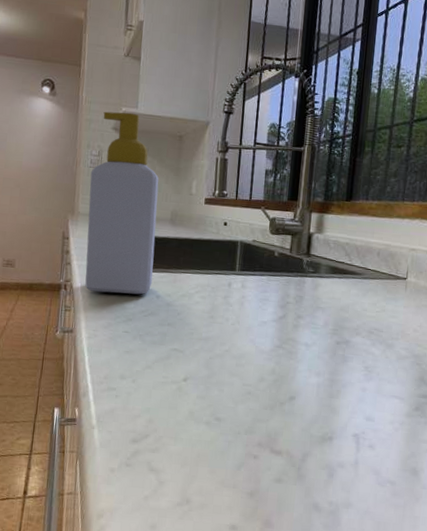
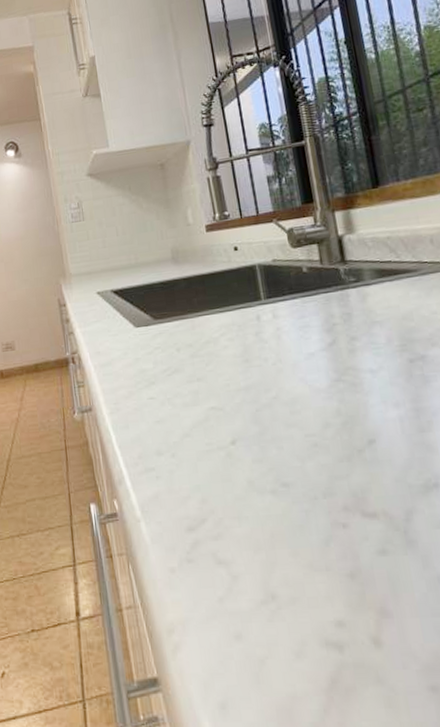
soap bottle: present [85,111,159,295] -> none [74,153,169,359]

